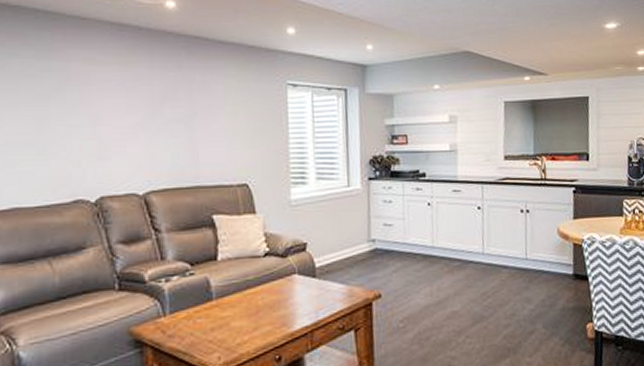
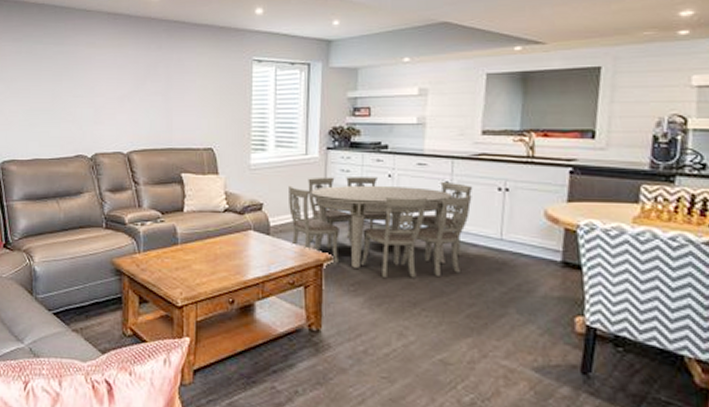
dining table: none [333,206,501,311] -> present [289,177,473,279]

